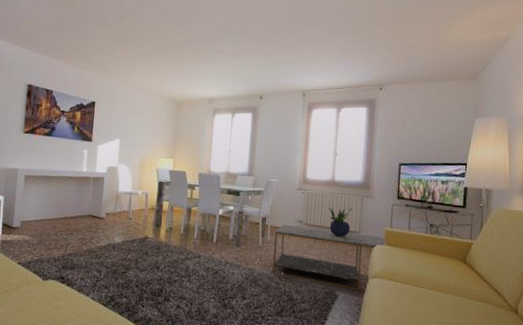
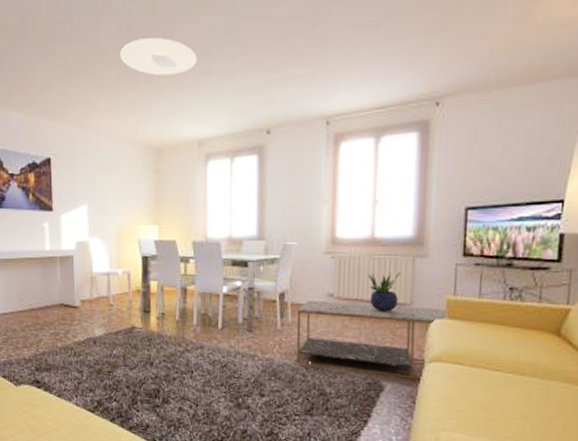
ceiling light: none [157,23,213,51] -> present [120,38,197,76]

